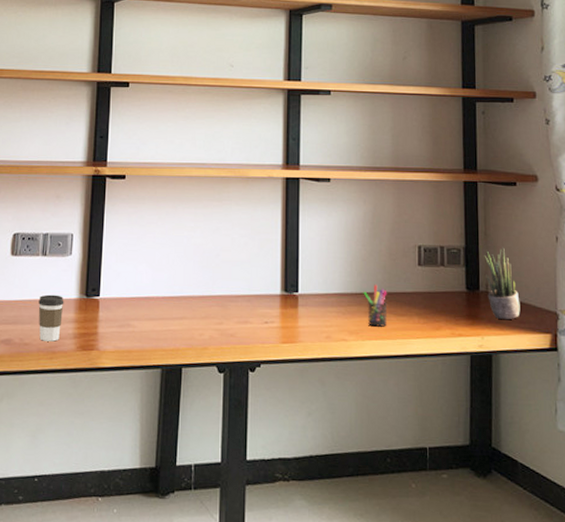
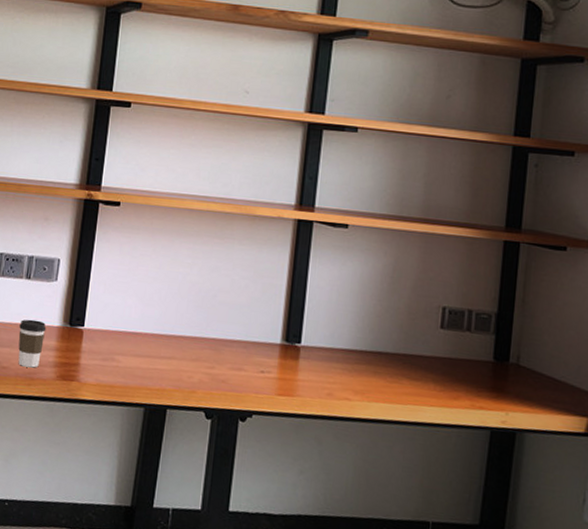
pen holder: present [363,284,388,327] -> none [374,343,402,390]
potted plant: present [484,247,520,319] -> none [518,317,556,397]

